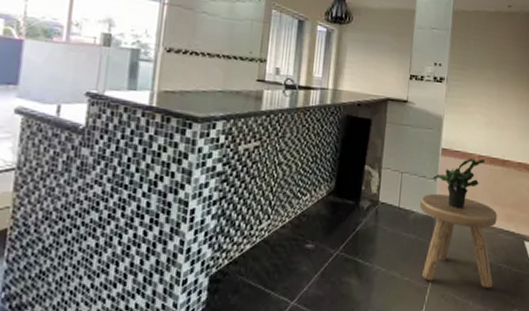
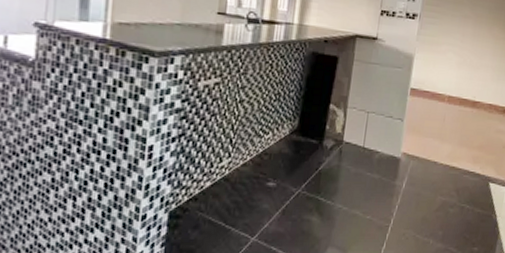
stool: present [419,193,498,288] -> none [384,133,464,227]
potted plant: present [433,157,486,209] -> none [400,98,456,150]

